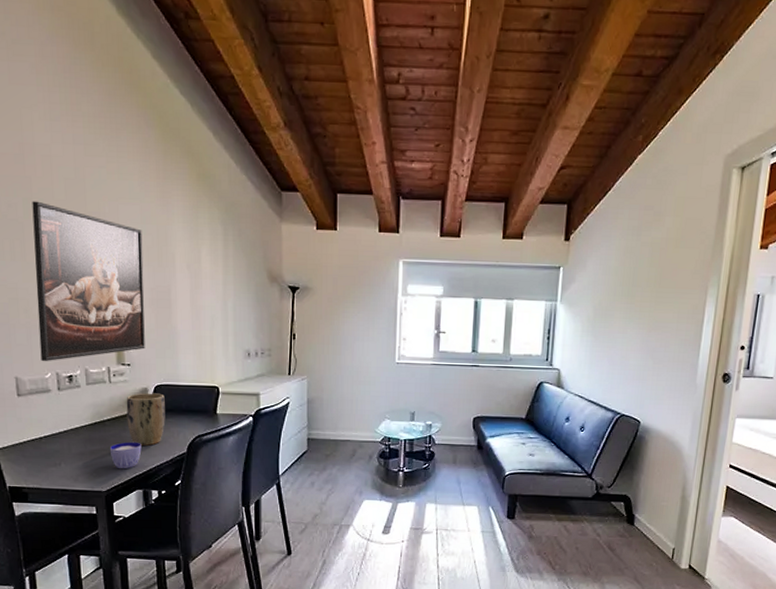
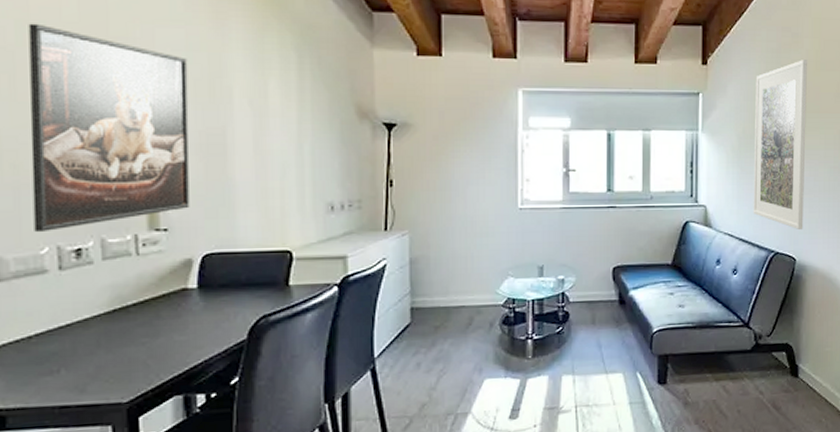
cup: present [109,441,142,470] -> none [134,331,182,370]
plant pot: present [126,393,166,446] -> none [160,264,217,335]
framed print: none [603,237,667,396] -> present [753,60,807,231]

